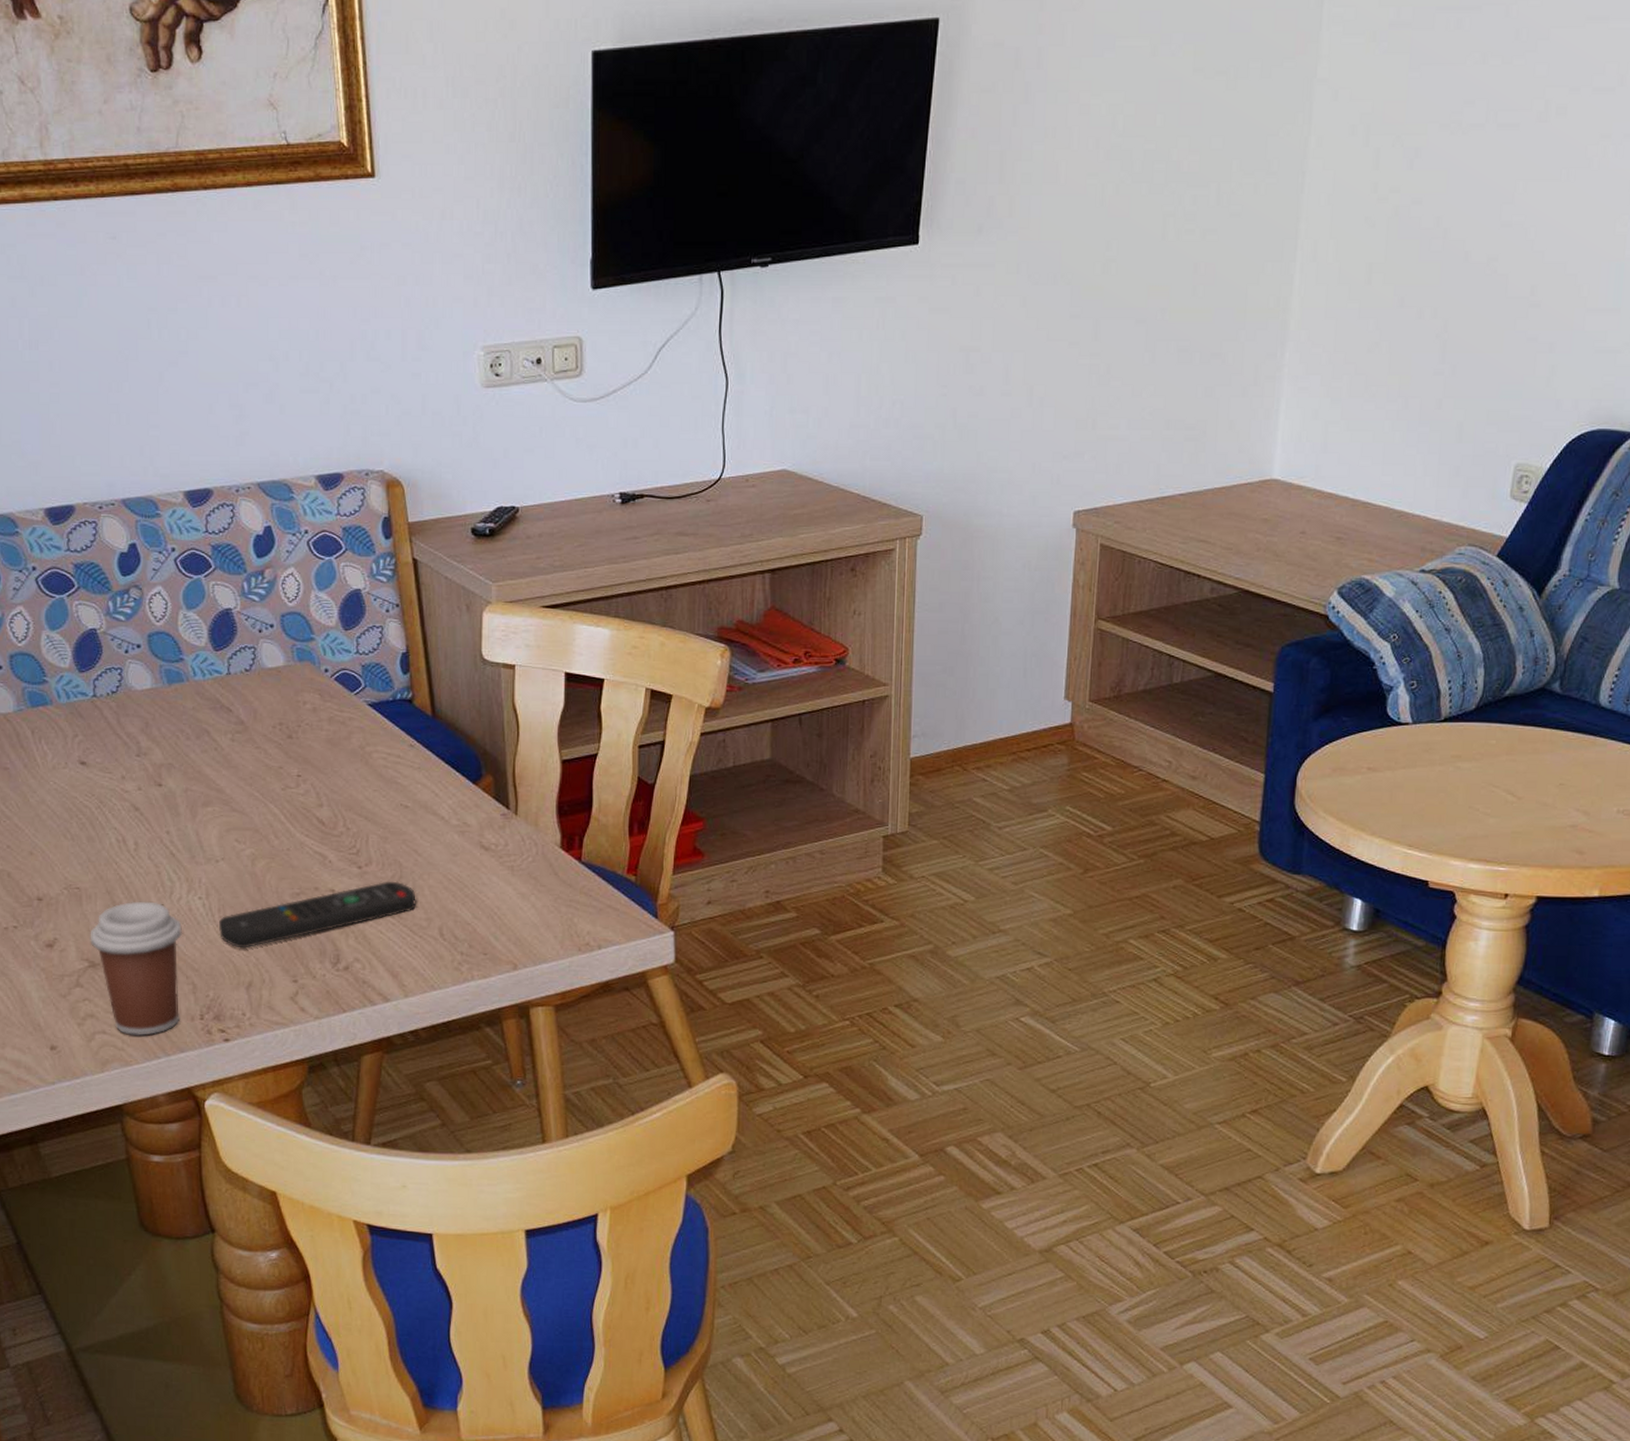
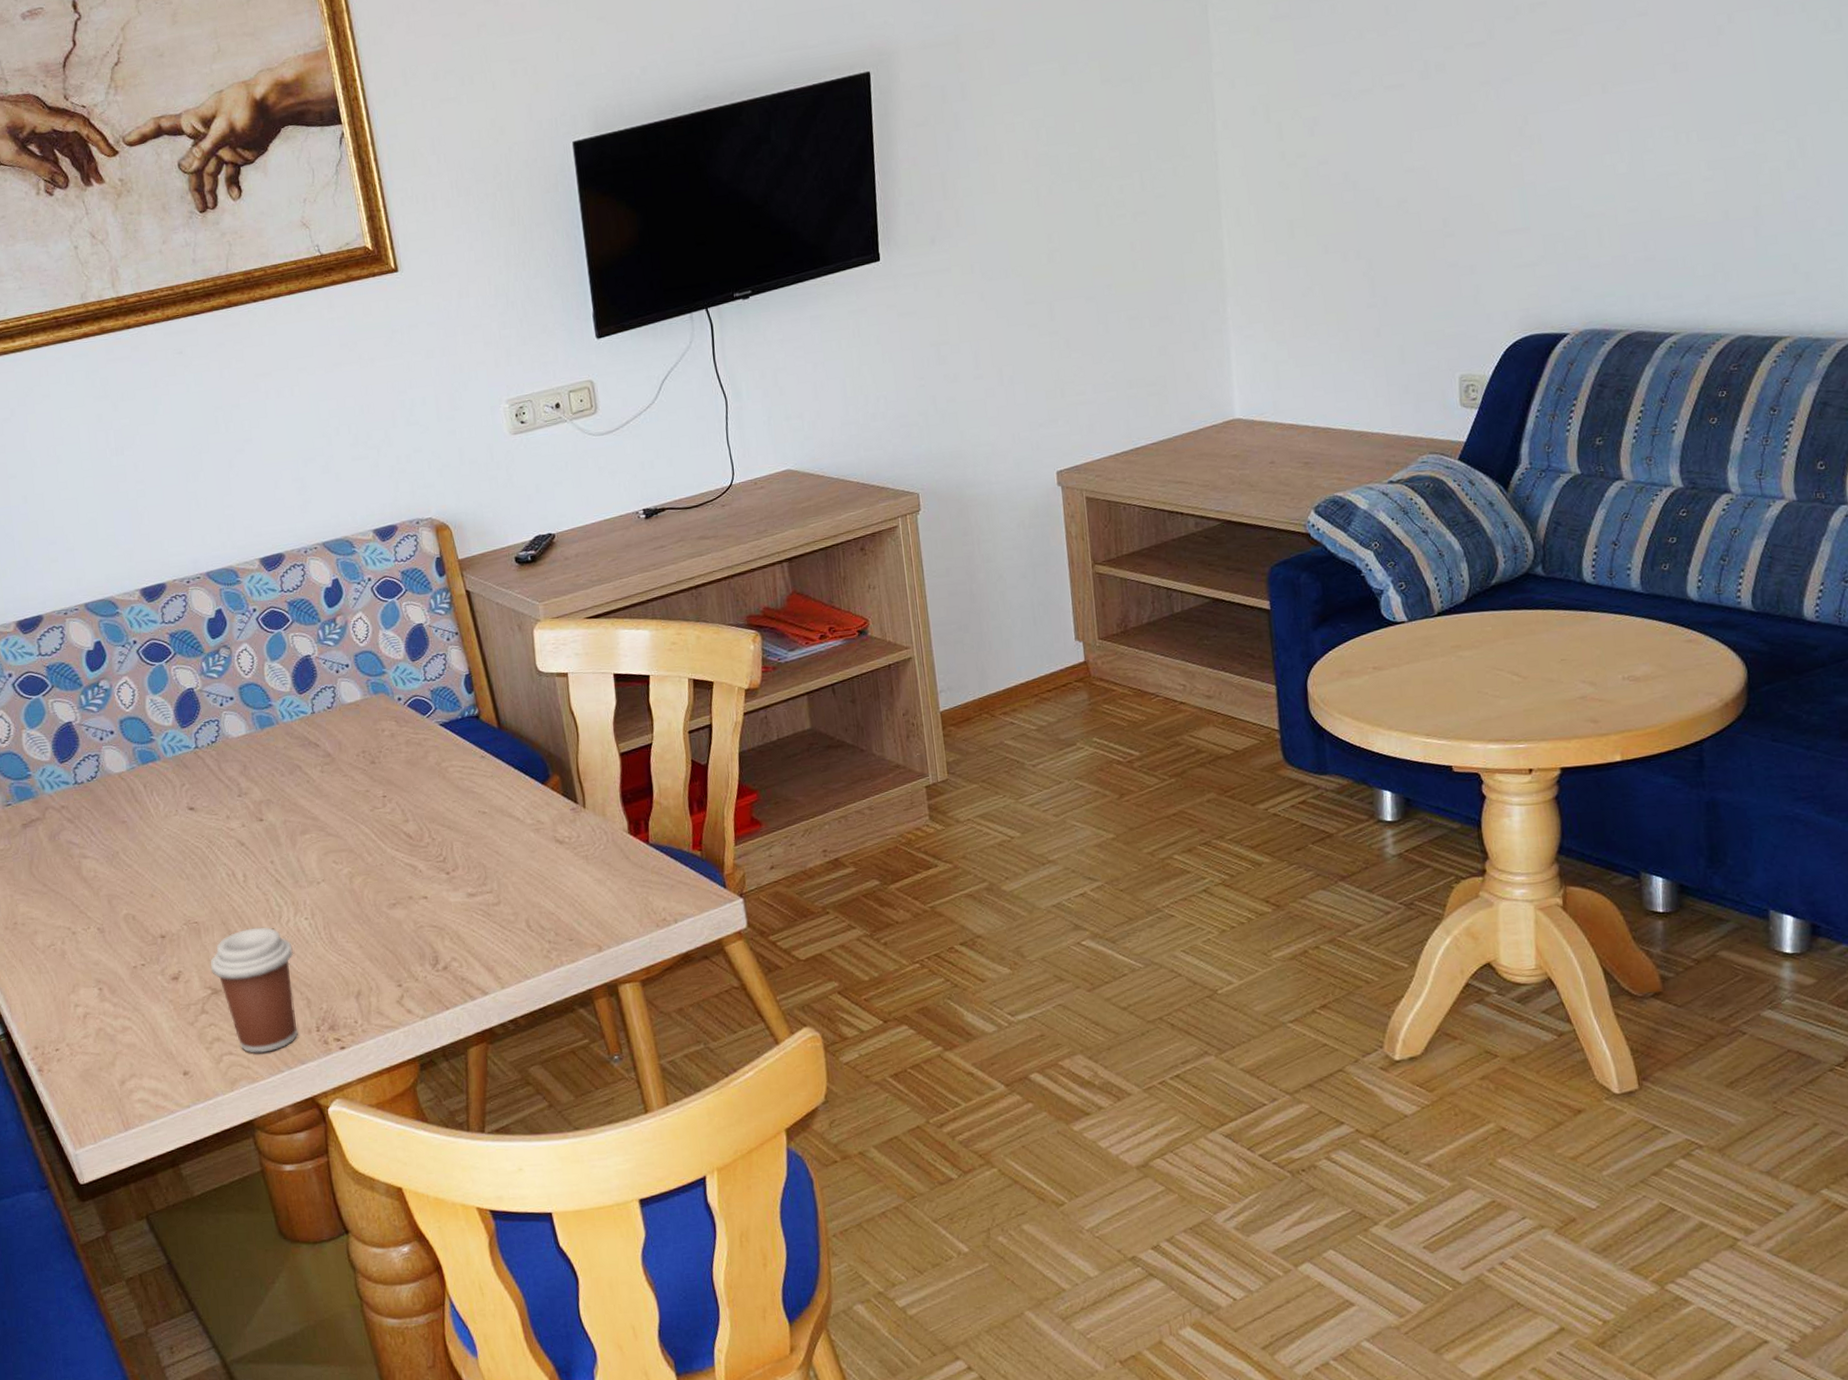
remote control: present [219,881,416,949] -> none [325,882,503,961]

